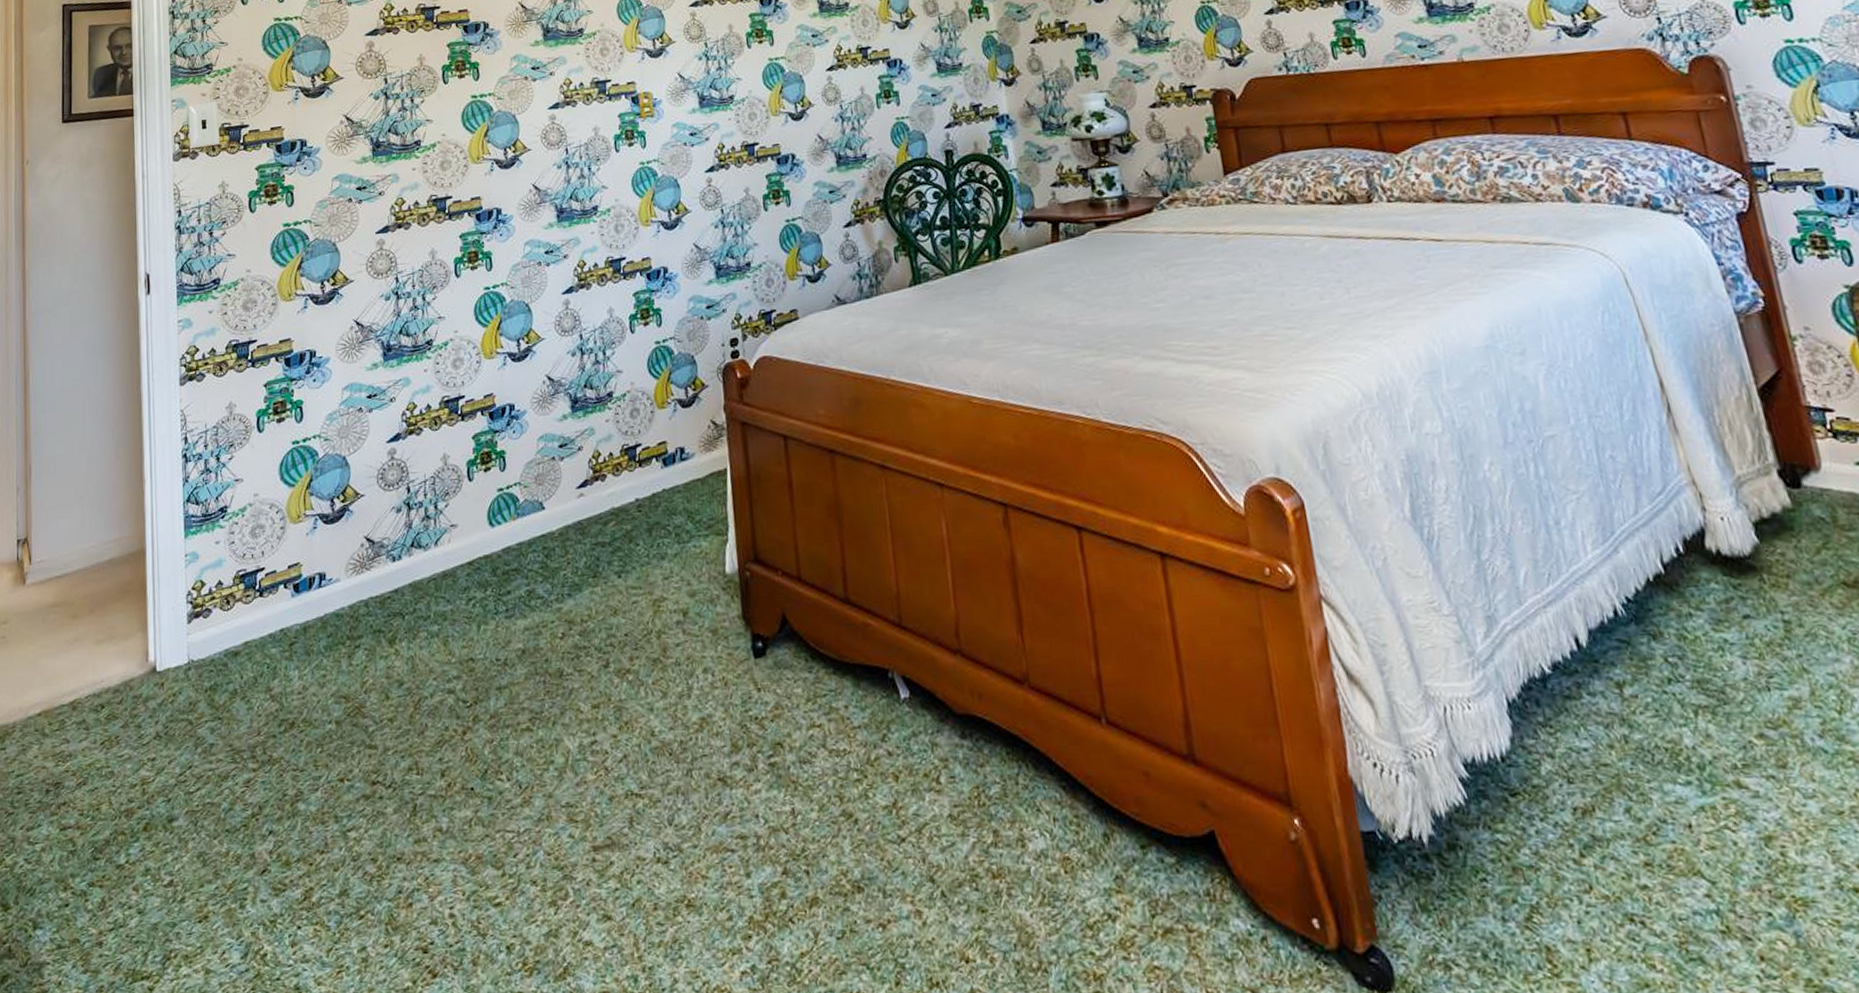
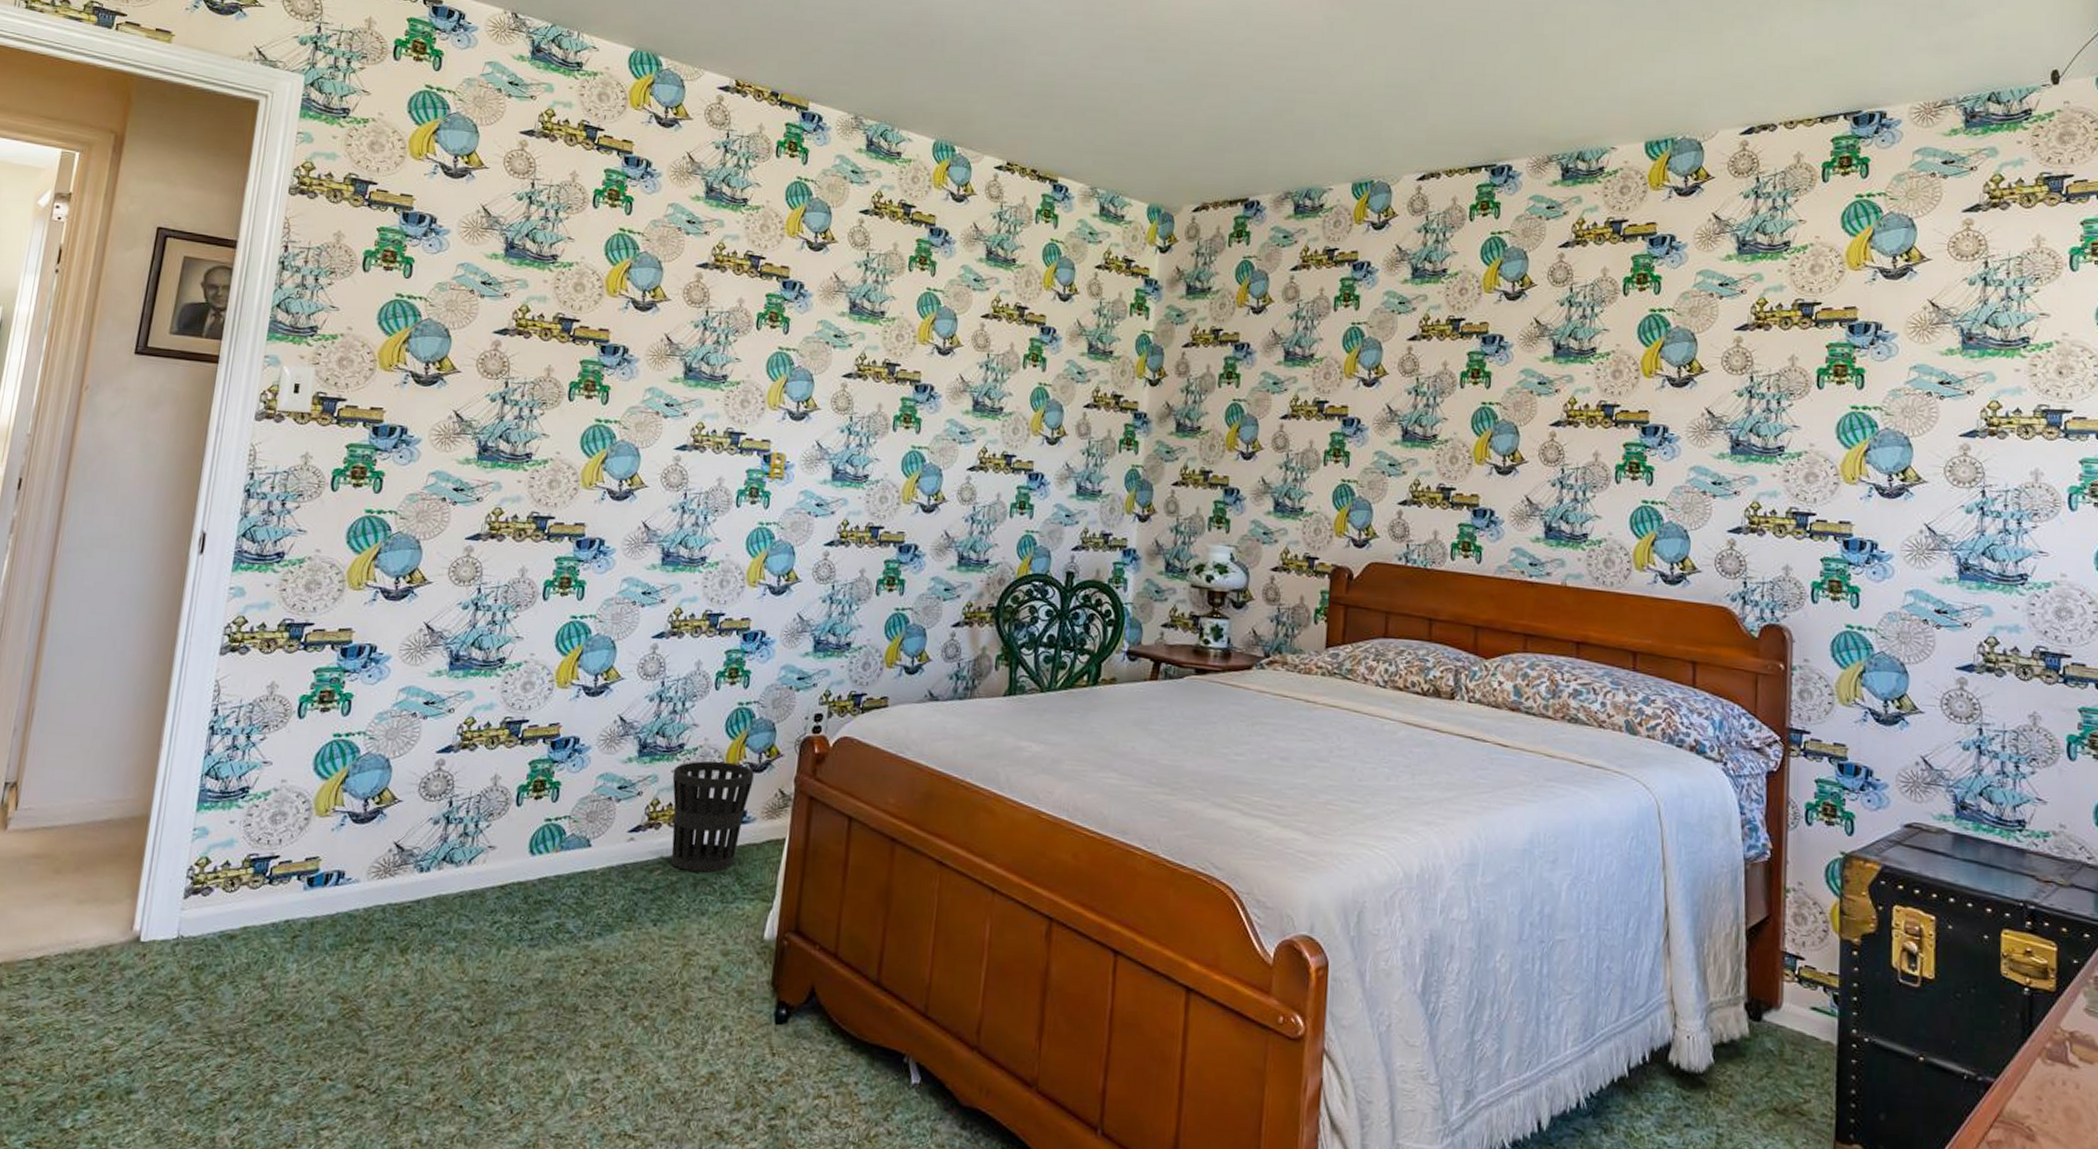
wastebasket: none [607,402,685,517] -> present [670,760,754,872]

